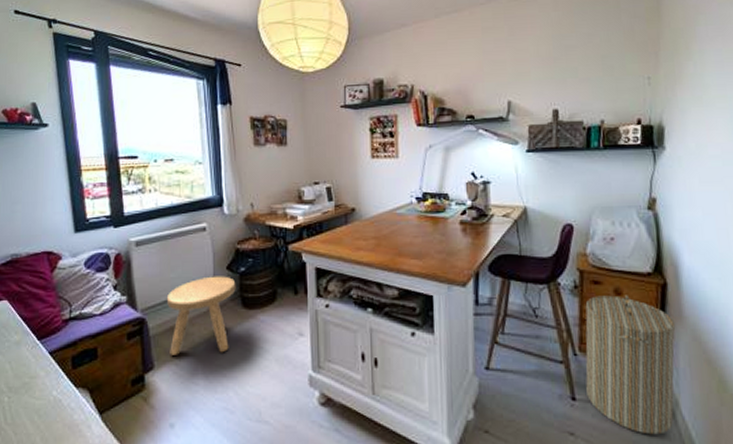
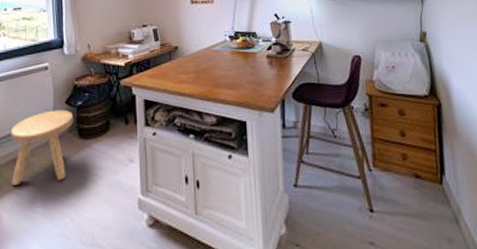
laundry hamper: present [585,295,676,435] -> none [375,115,458,241]

